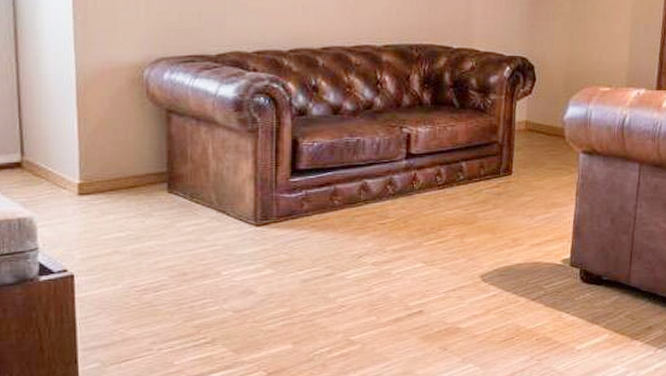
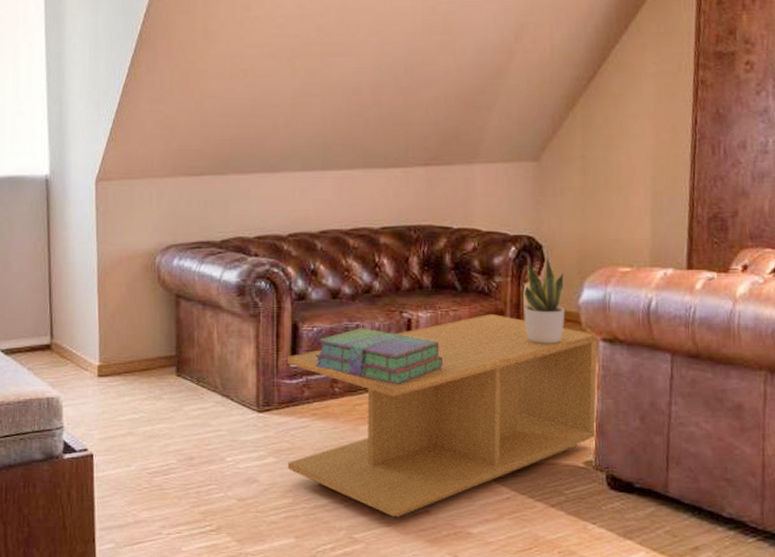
coffee table: none [285,128,578,318] -> present [287,313,598,517]
stack of books: none [314,143,440,197] -> present [314,328,444,385]
potted plant: none [515,76,552,157] -> present [523,256,565,345]

